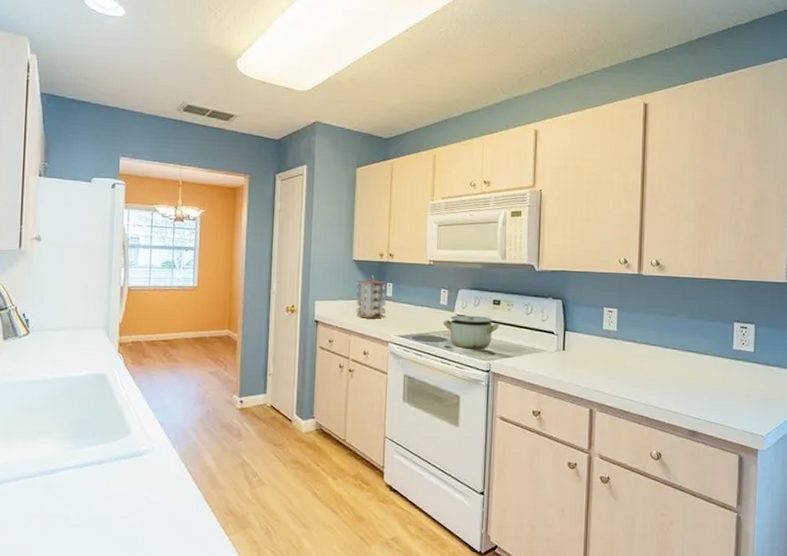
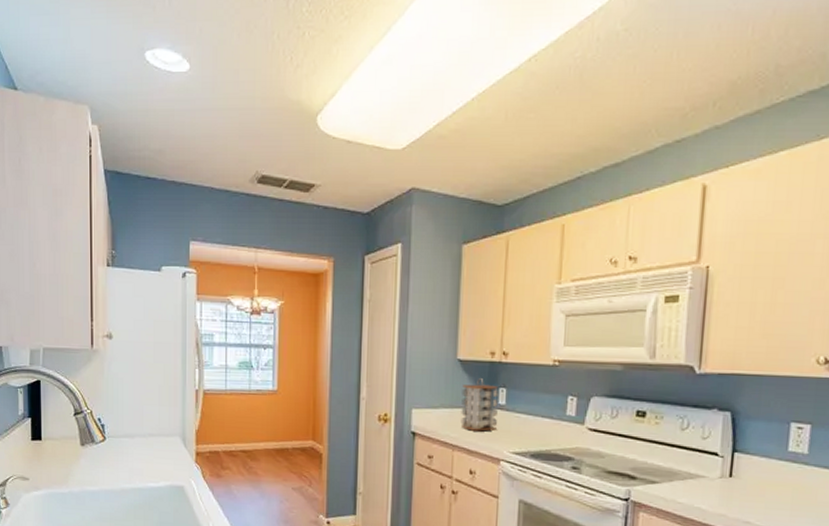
saucepan: present [442,315,500,349] -> none [568,428,645,472]

